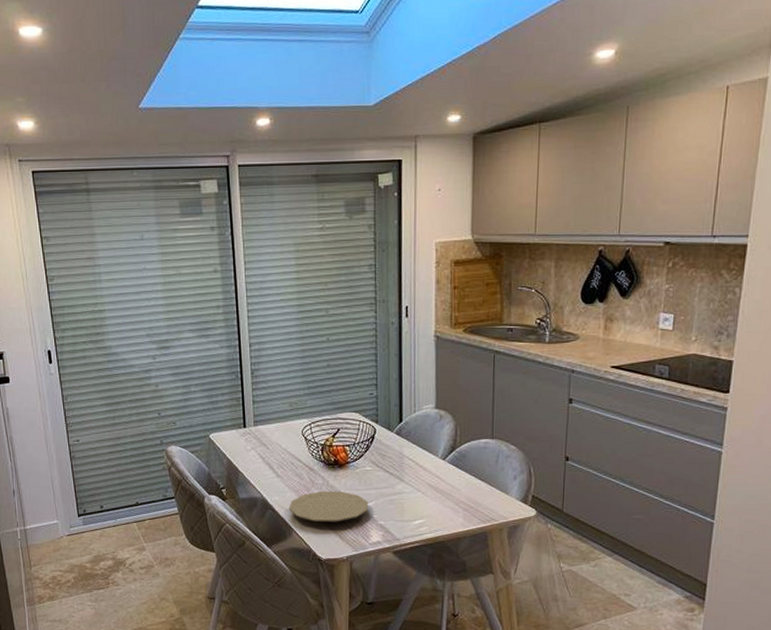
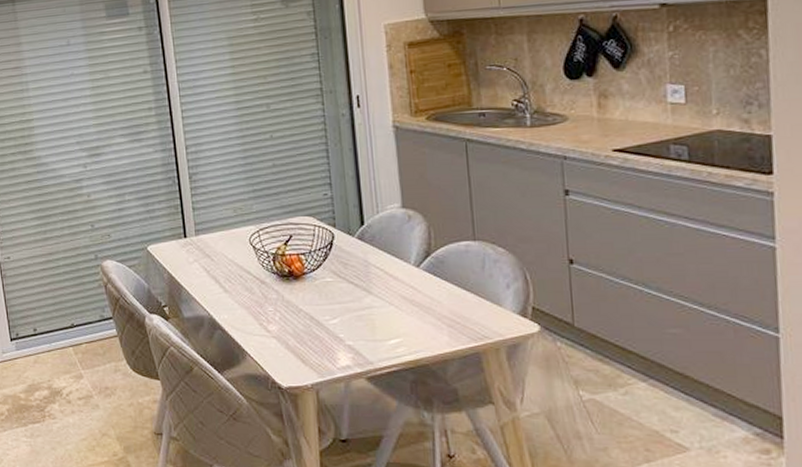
plate: present [289,491,369,522] -> none [240,307,333,343]

